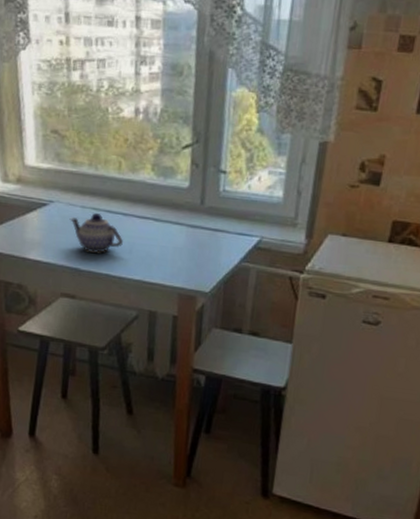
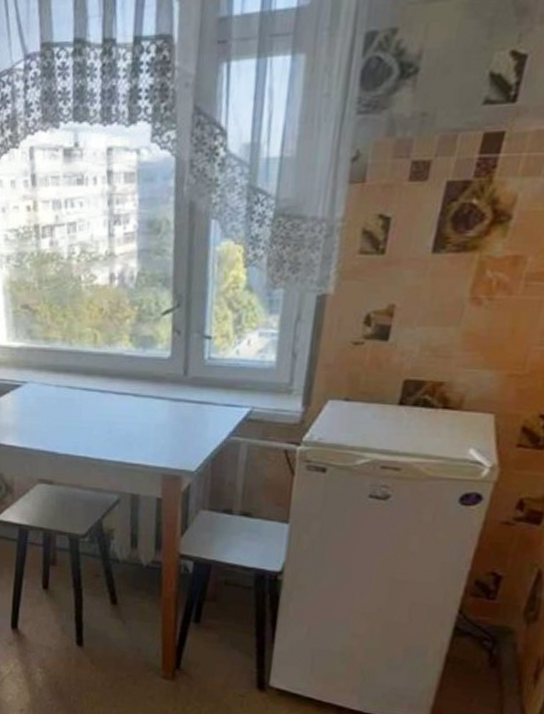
teapot: present [69,212,123,253] -> none [44,391,101,435]

